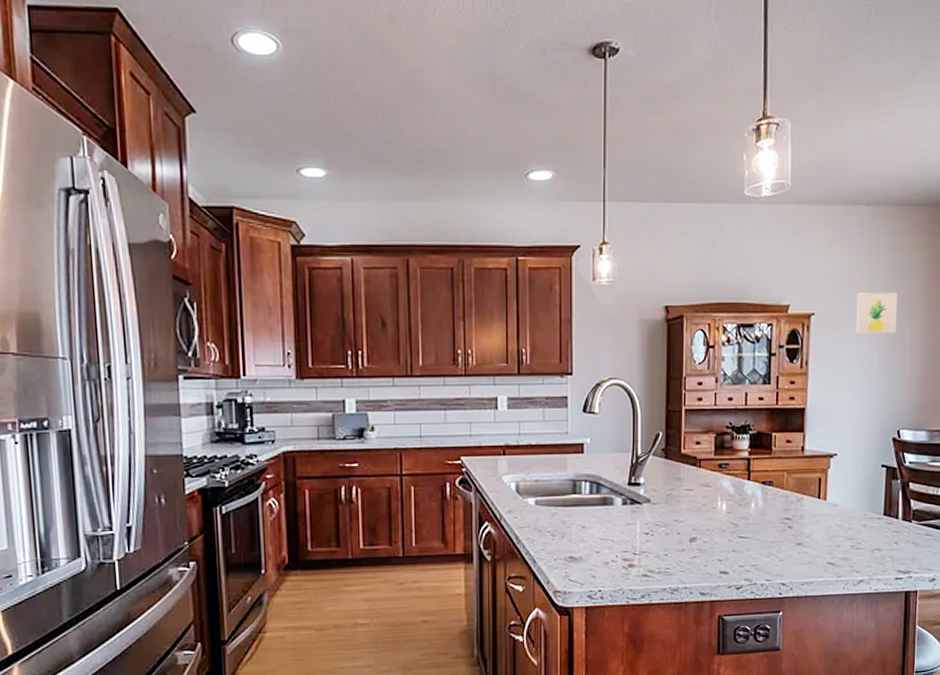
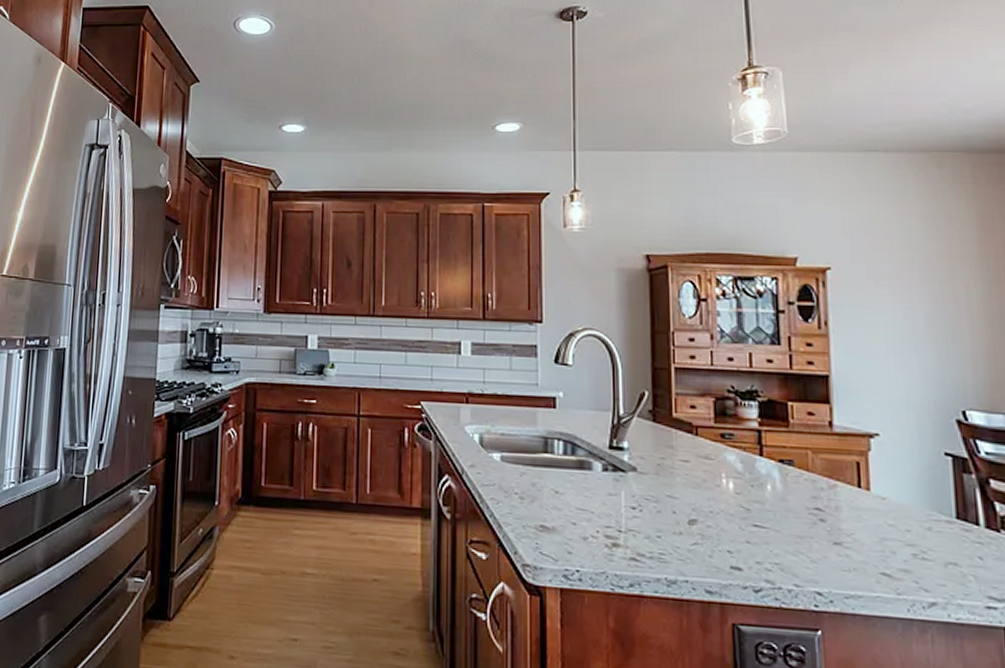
wall art: present [855,292,898,333] -> none [884,246,944,293]

